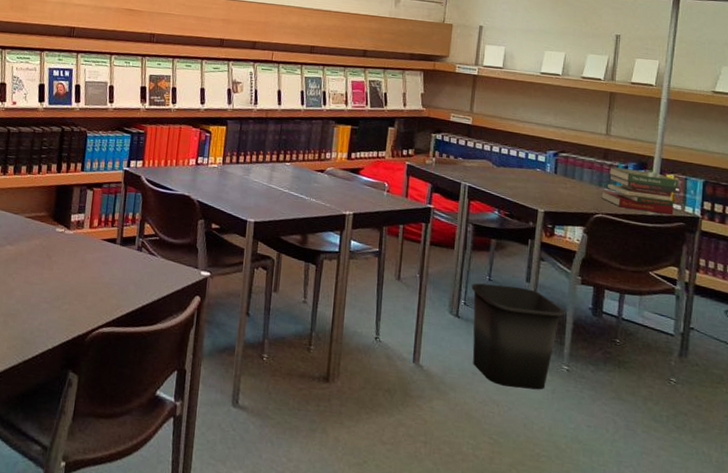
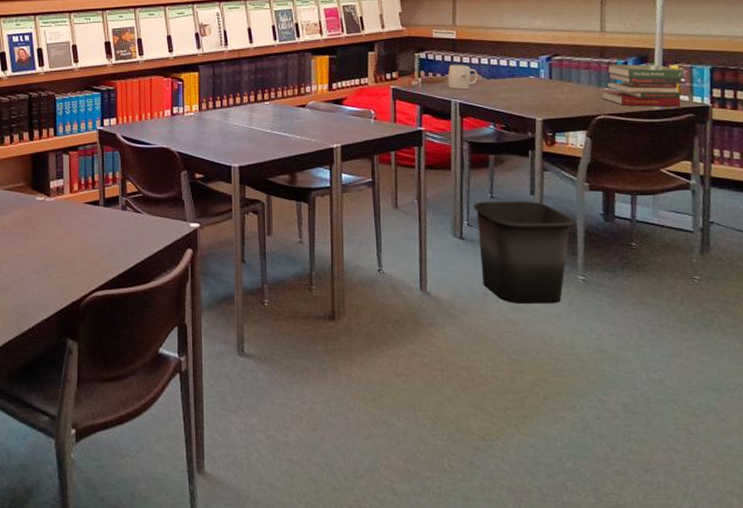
mug: none [459,149,489,174] -> present [447,65,478,90]

